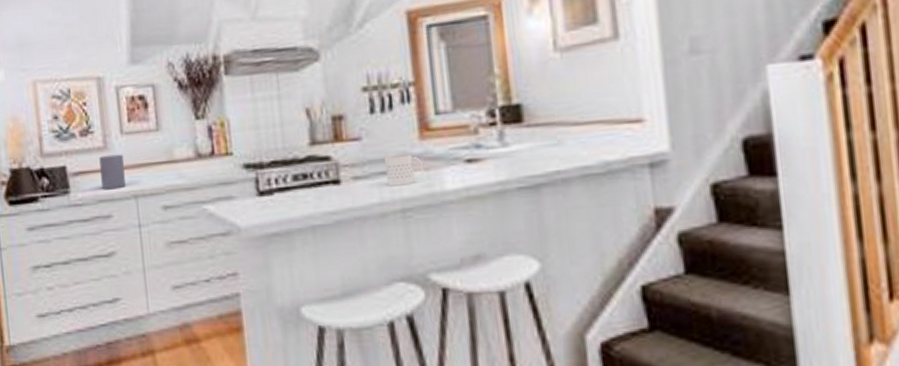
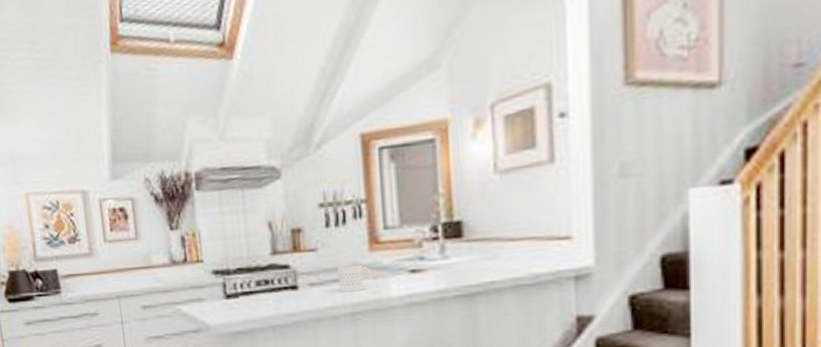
canister: present [99,154,126,190] -> none [86,259,110,291]

